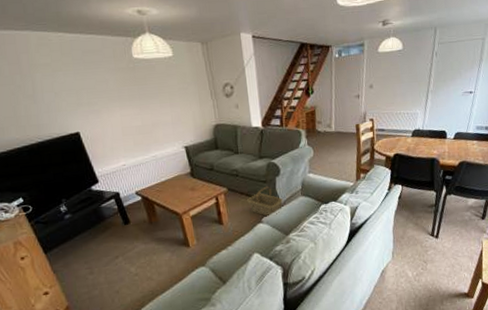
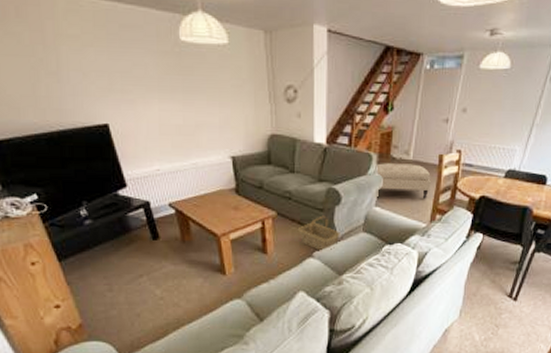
ottoman: none [307,134,353,163] -> present [378,163,432,200]

